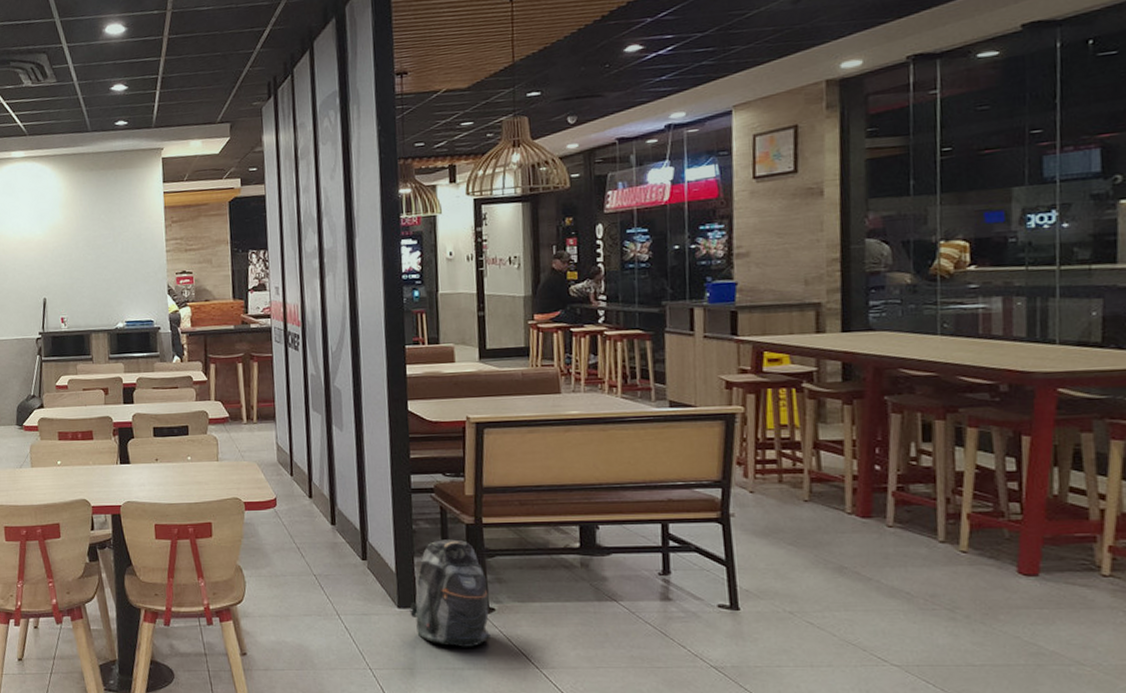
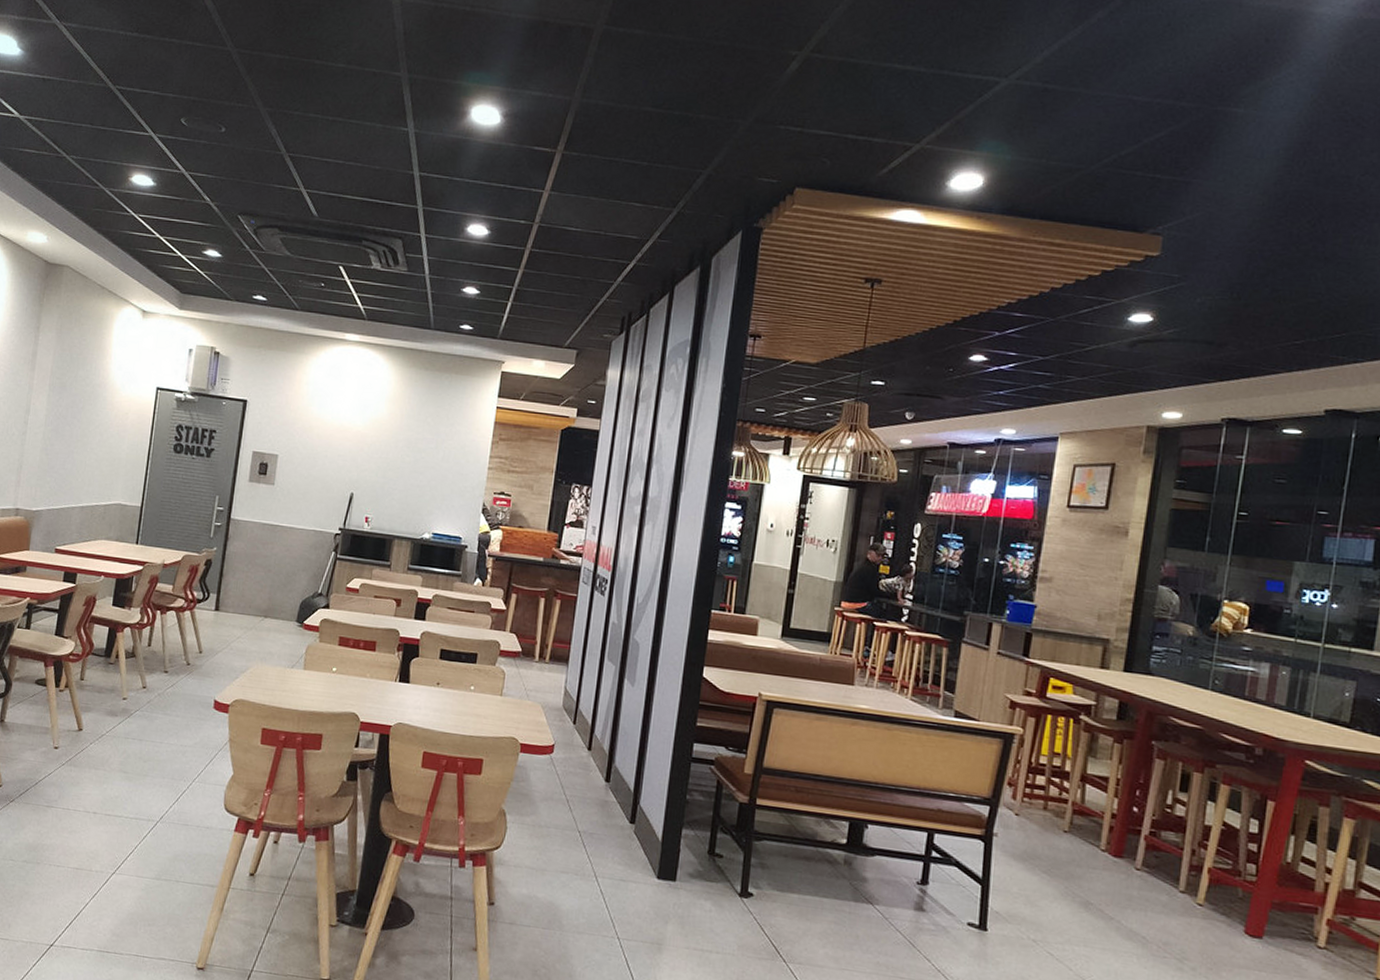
backpack: present [409,539,491,648] -> none [668,814,751,931]

